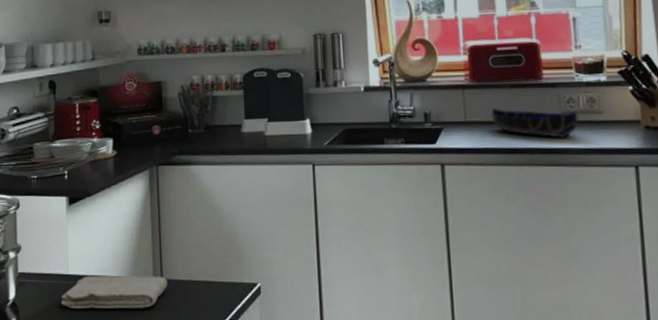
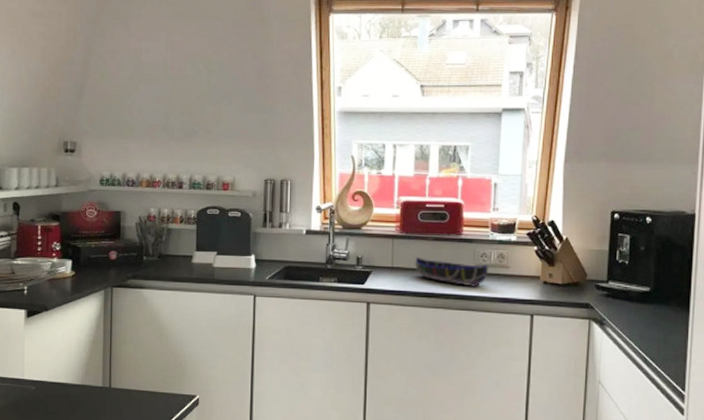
washcloth: present [61,275,168,309] -> none [16,381,115,412]

